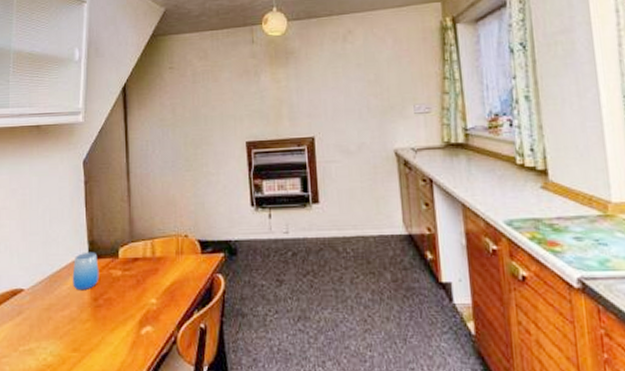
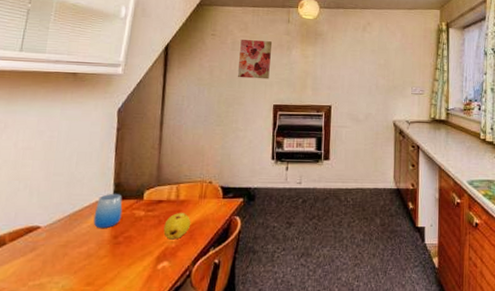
fruit: none [143,270,171,302] -> present [163,212,191,240]
wall art: none [201,68,238,114] -> present [237,40,273,79]

